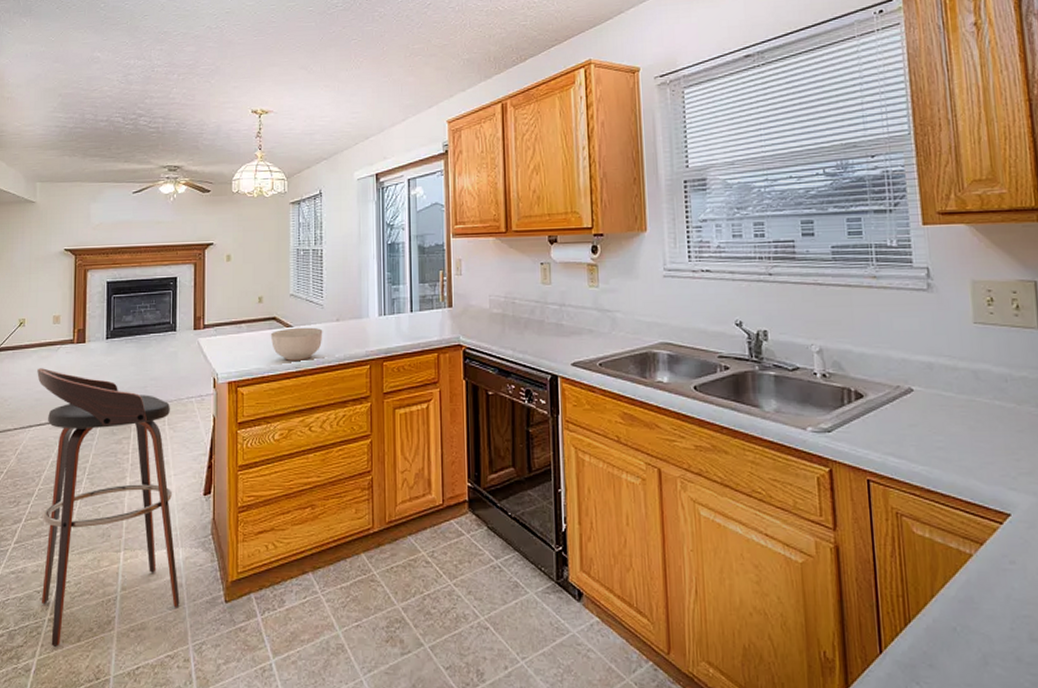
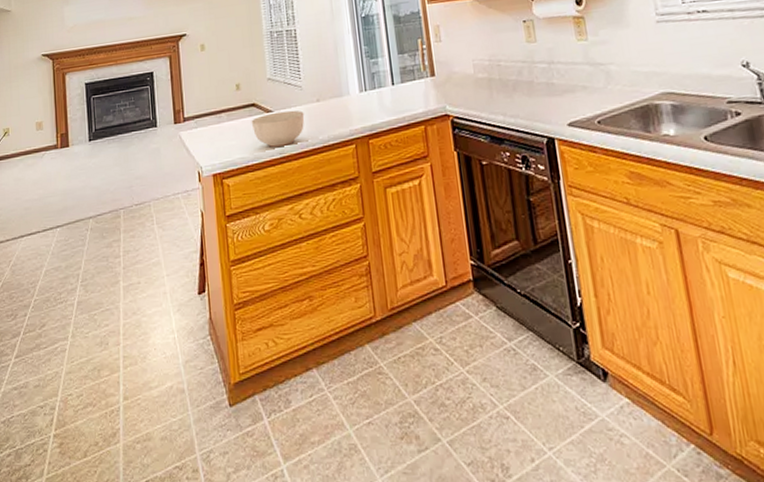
bar stool: present [37,368,180,647] -> none [24,176,184,464]

